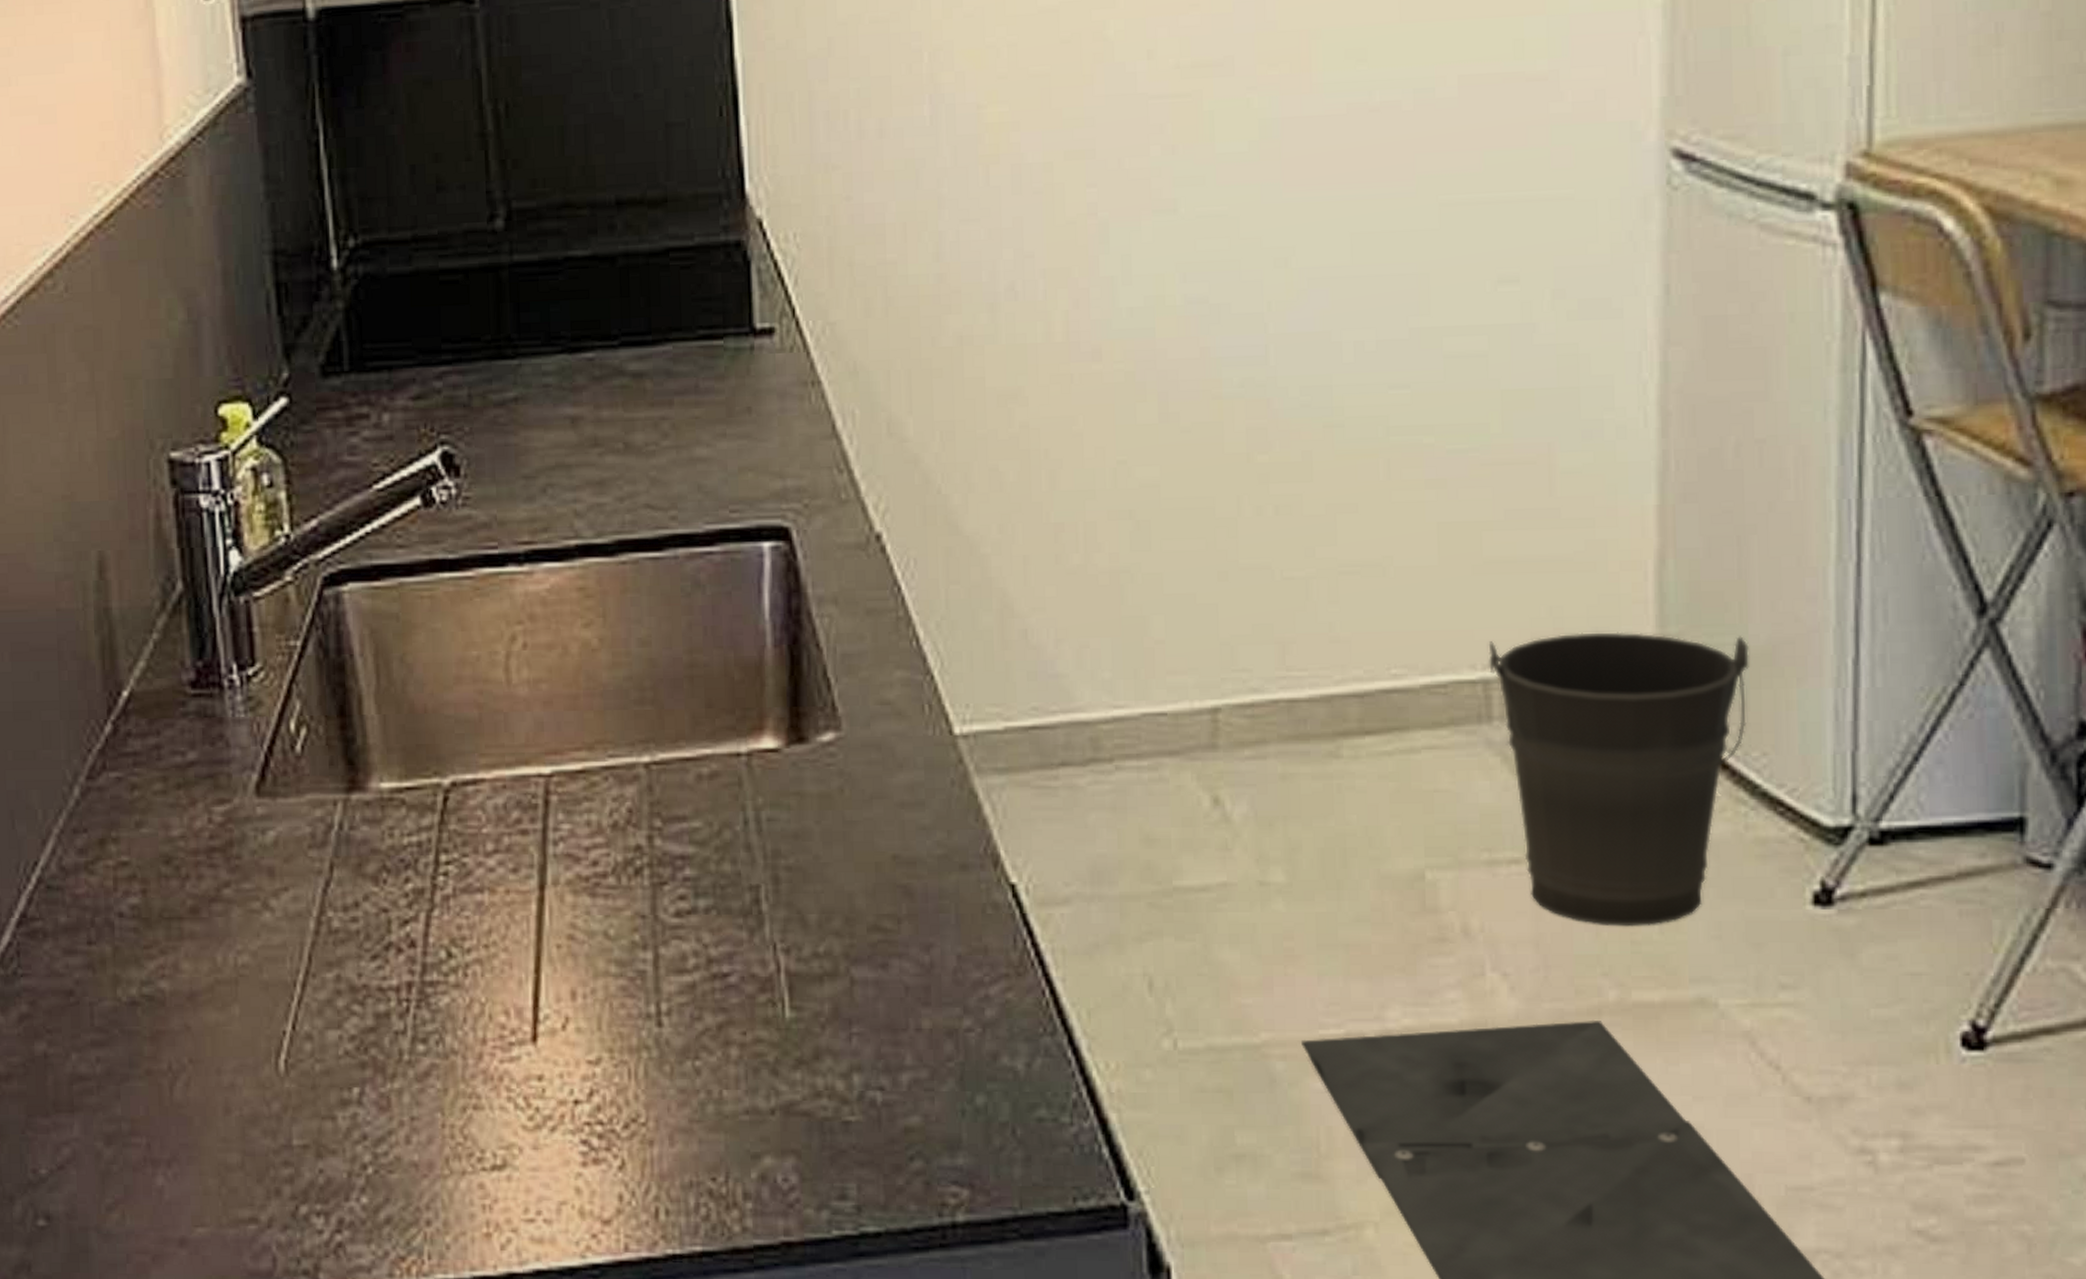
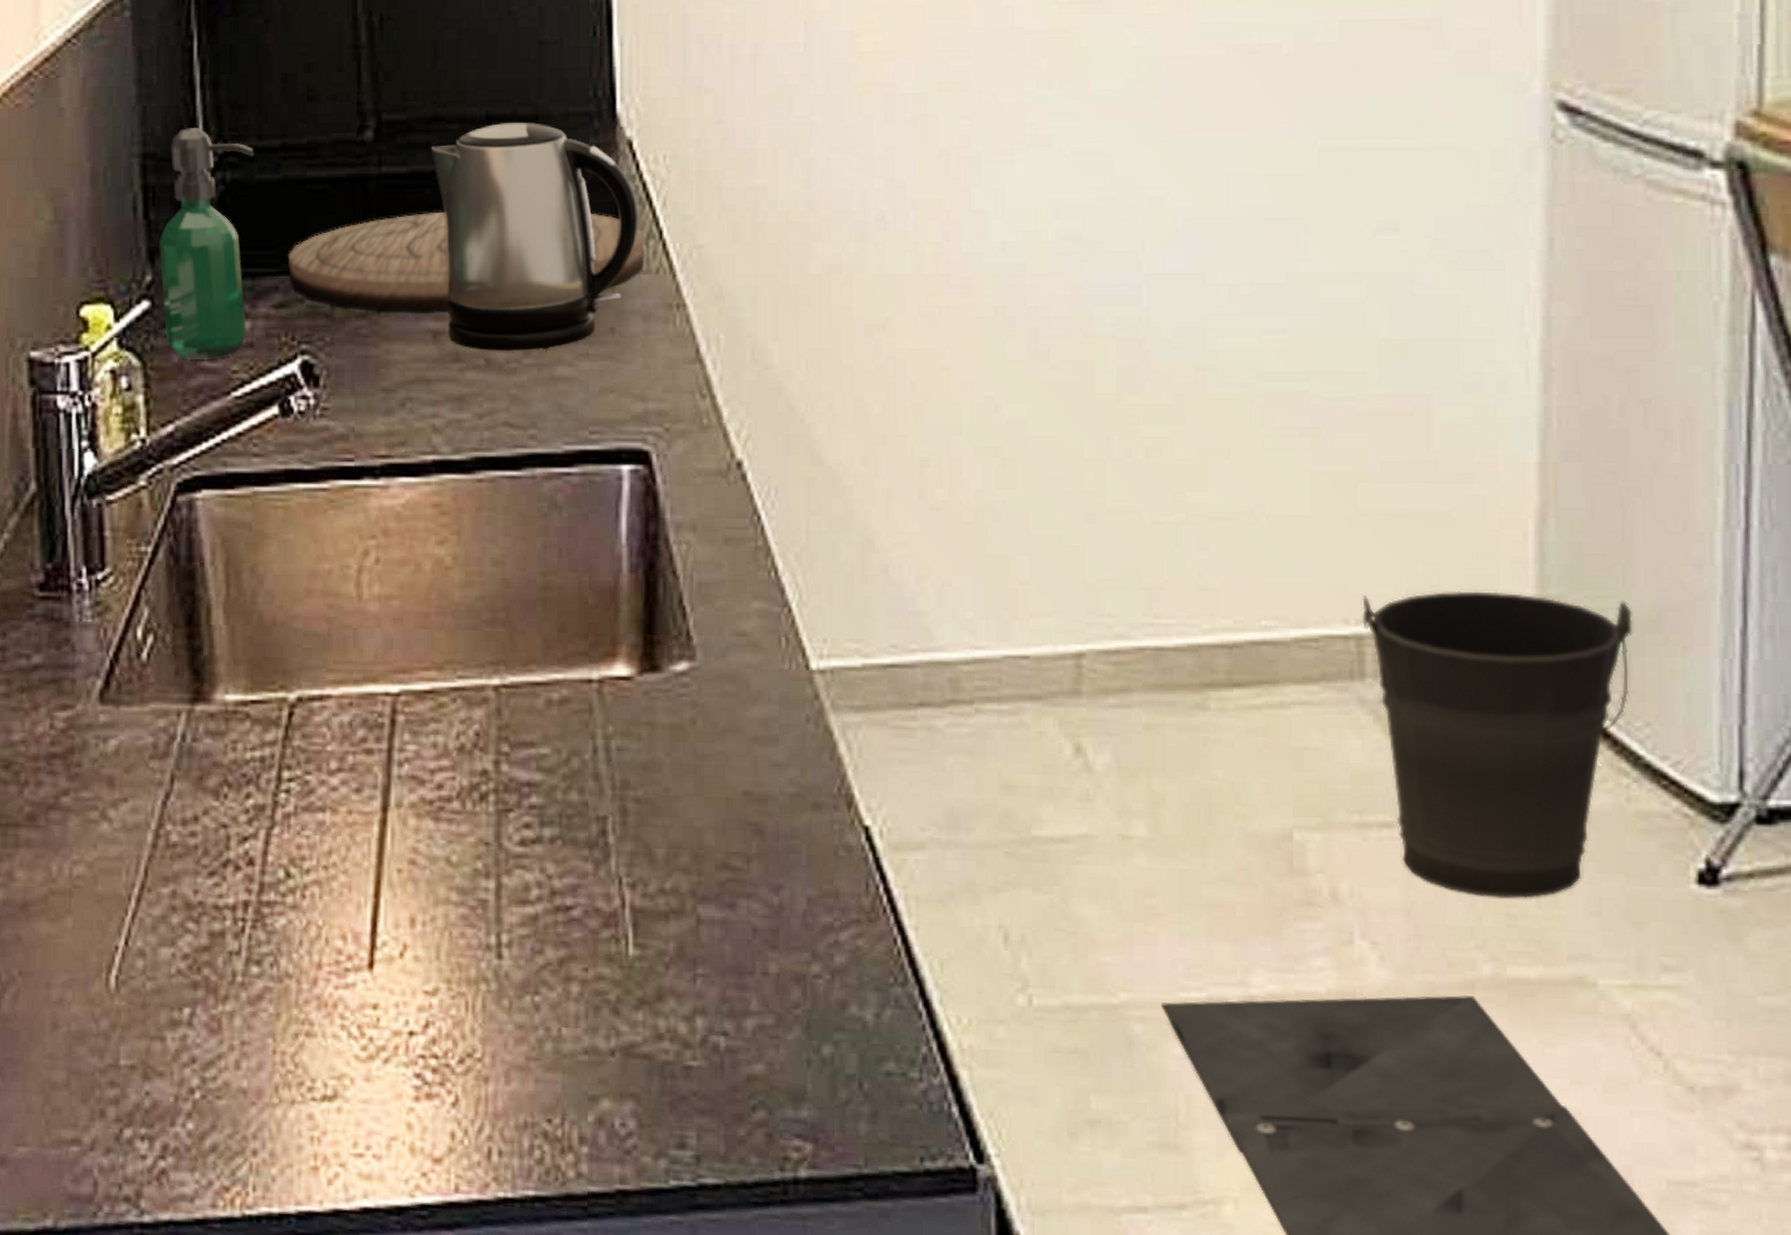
soap dispenser: none [294,222,385,455] -> present [159,128,254,361]
cutting board: none [423,294,779,399] -> present [287,211,645,312]
kettle: none [561,204,771,435] -> present [430,121,638,352]

